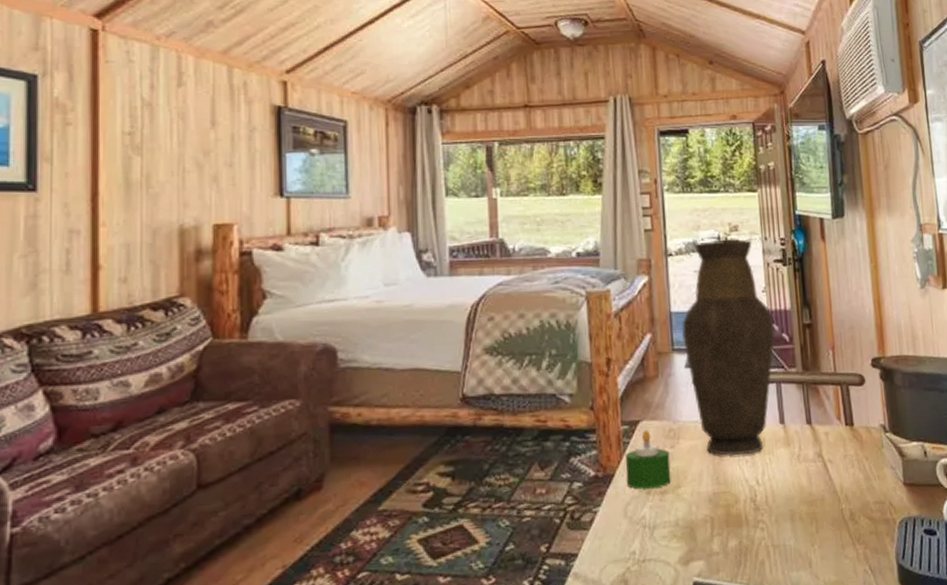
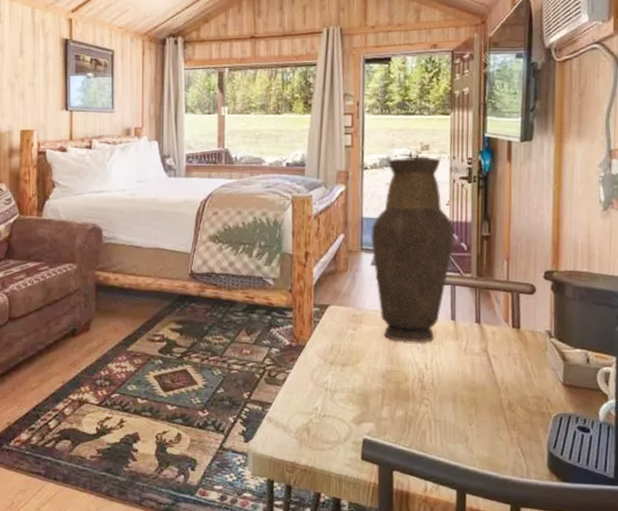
candle: present [625,429,671,489] -> none [314,313,352,360]

